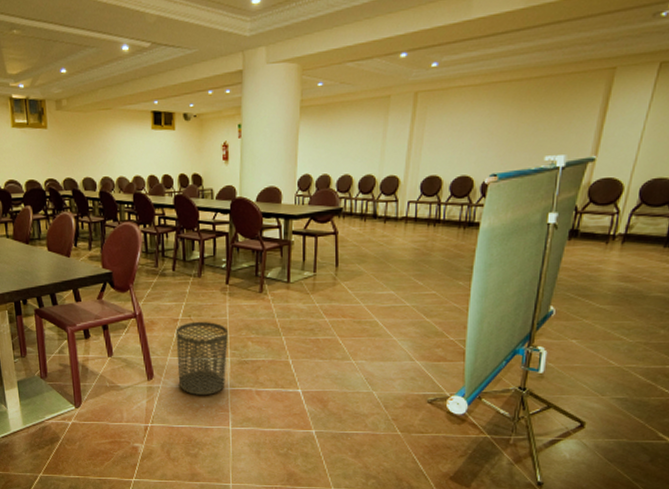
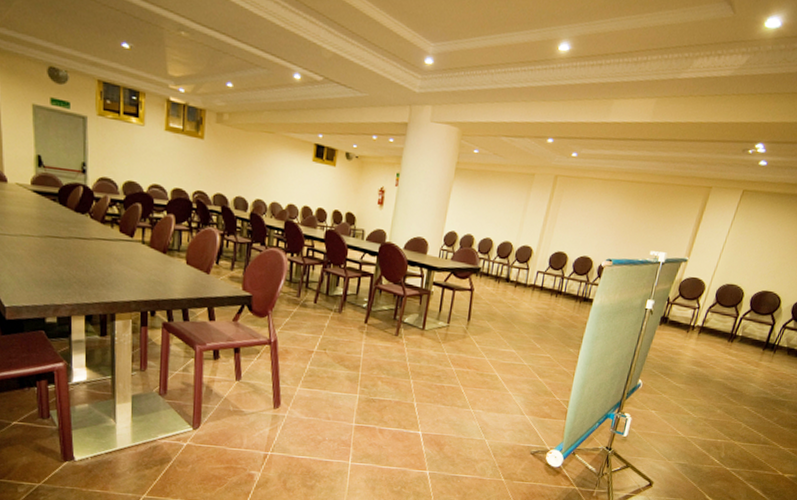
waste bin: present [175,321,228,396] -> none [305,355,360,429]

